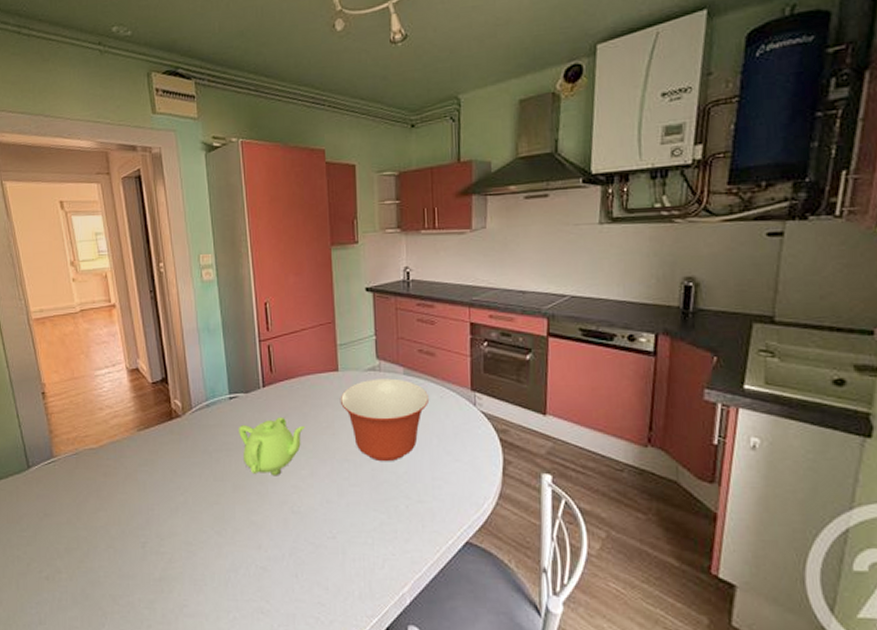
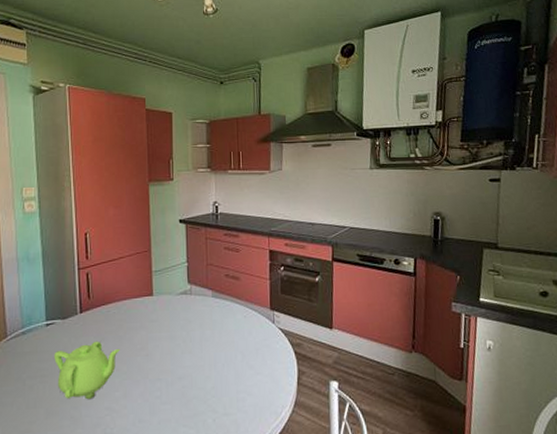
mixing bowl: present [340,378,430,462] -> none [153,301,235,379]

